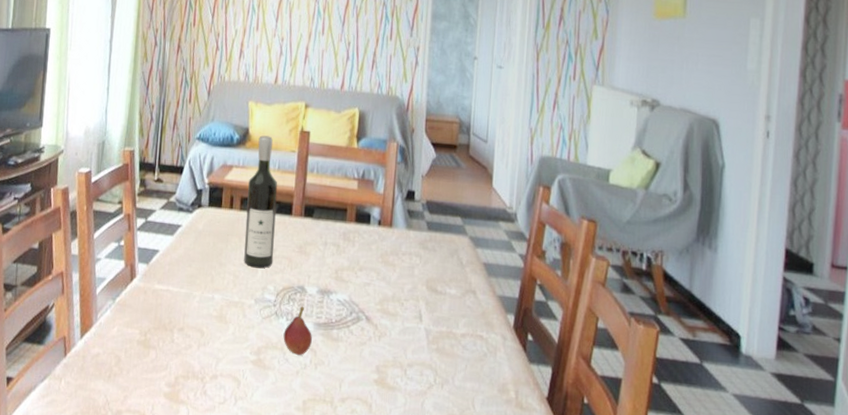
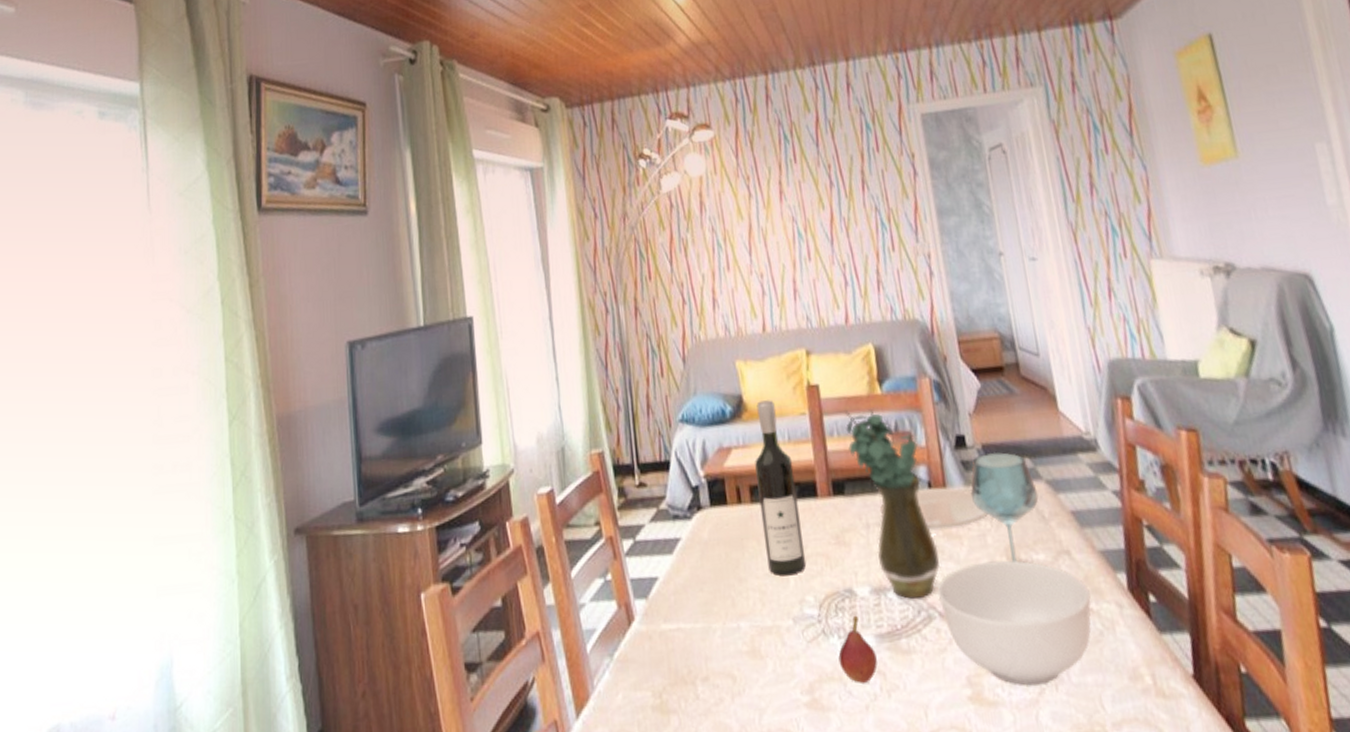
vase: none [323,155,377,303] -> present [845,409,940,599]
plate: none [337,225,419,258] -> present [879,488,988,529]
bowl: none [368,287,484,382] -> present [937,560,1091,686]
wine glass: none [409,207,462,293] -> present [970,452,1039,563]

